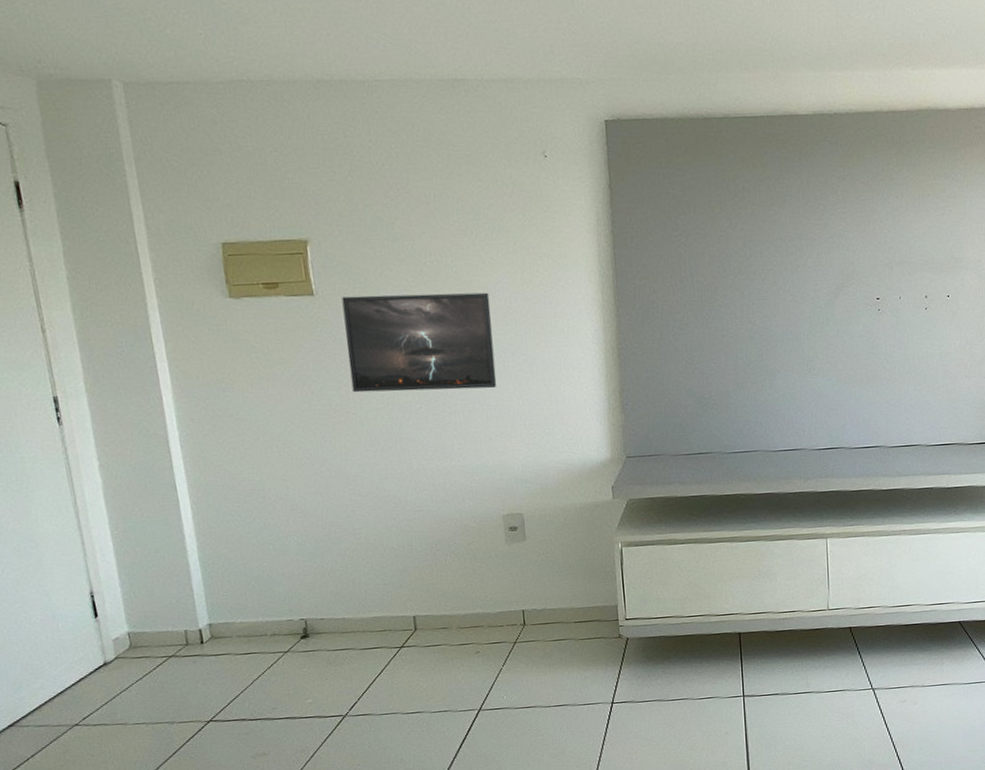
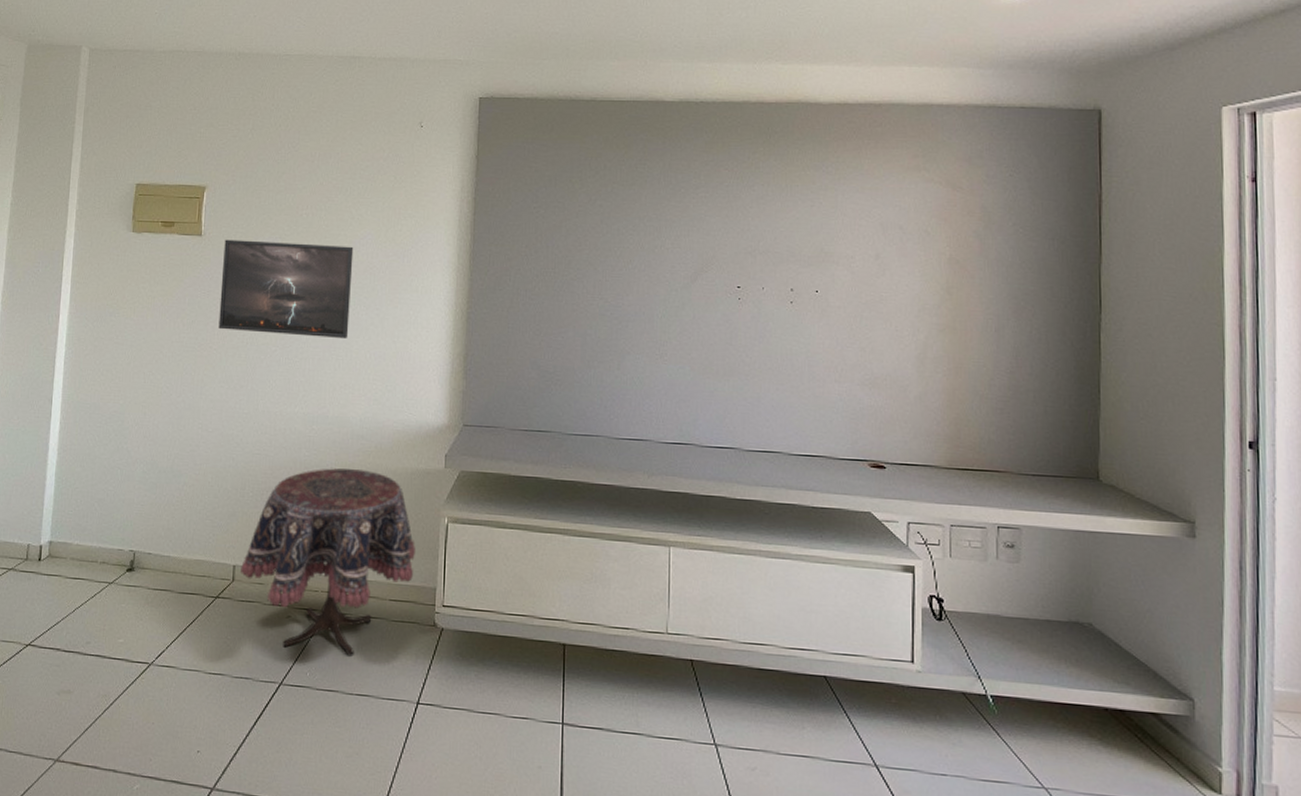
side table: none [421,511,595,679] -> present [241,468,417,658]

